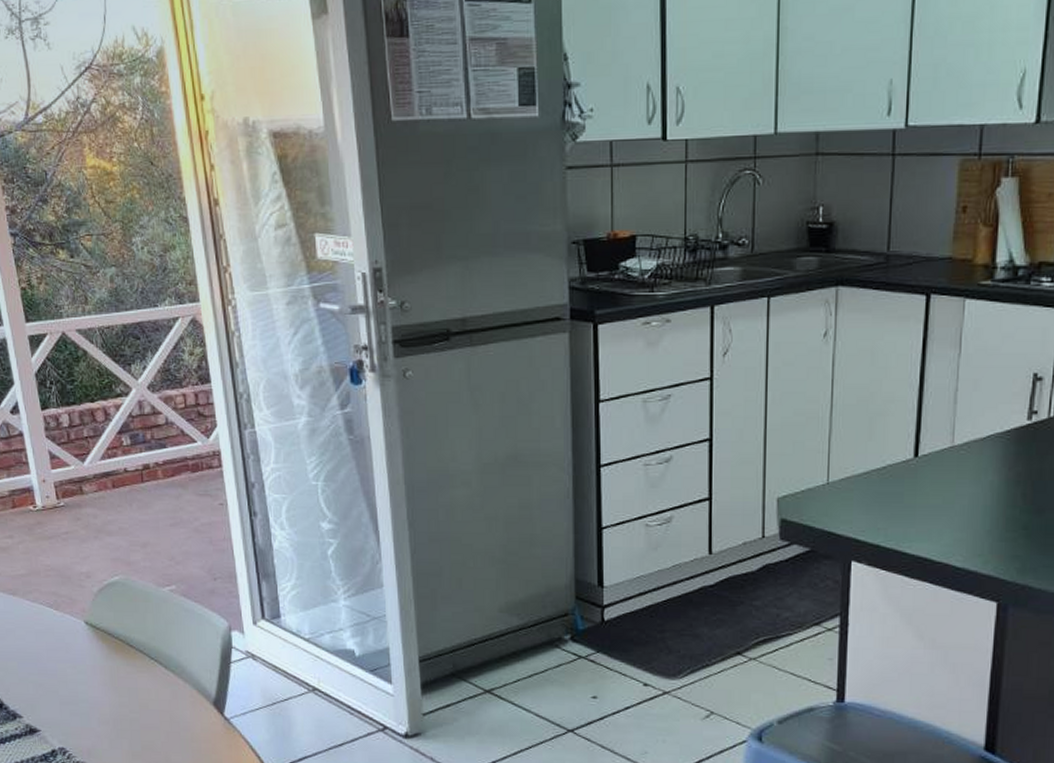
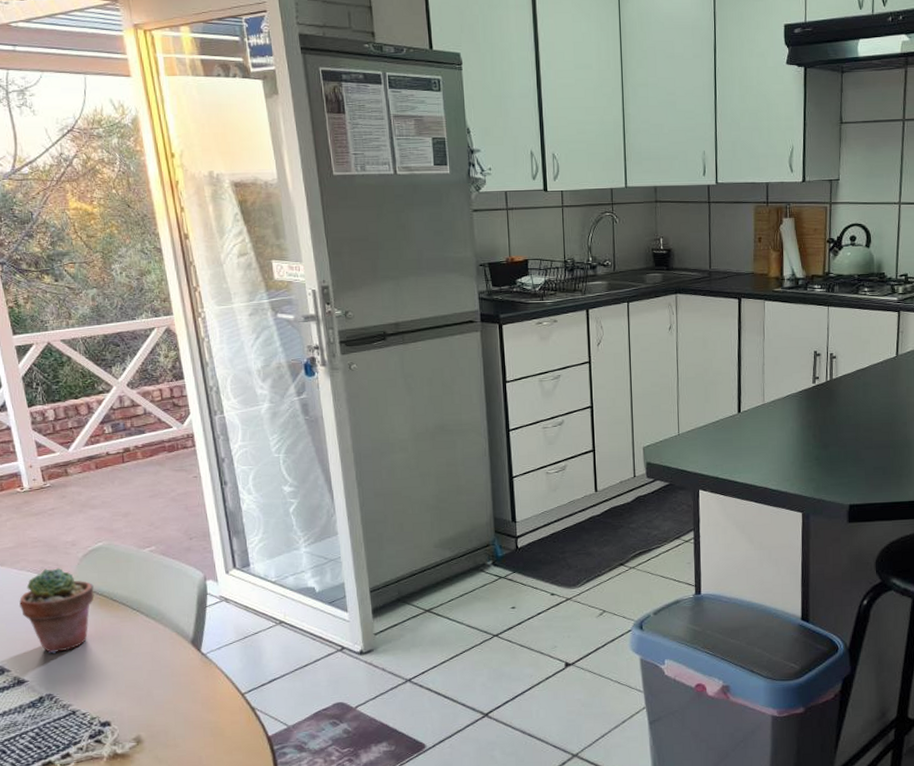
potted succulent: none [31,602,110,702] -> present [19,568,94,654]

